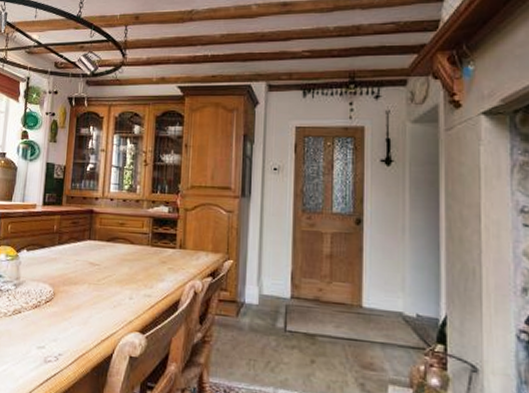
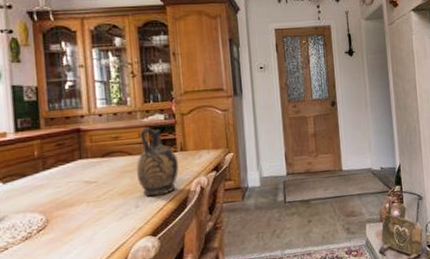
ceramic jug: none [135,218,175,292] -> present [136,127,179,196]

